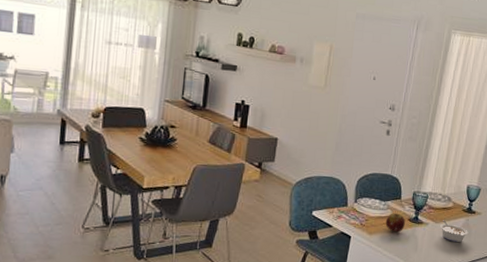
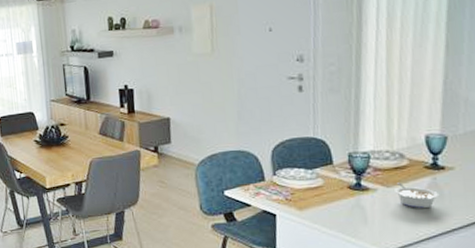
fruit: present [385,213,405,233] -> none [317,181,345,204]

